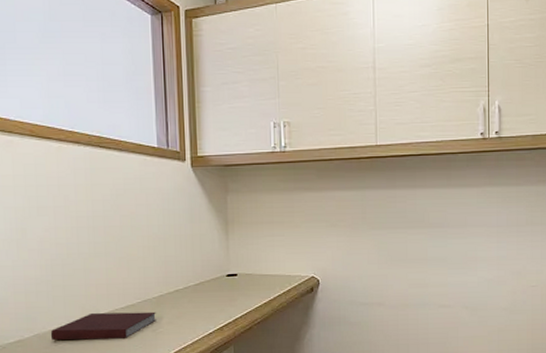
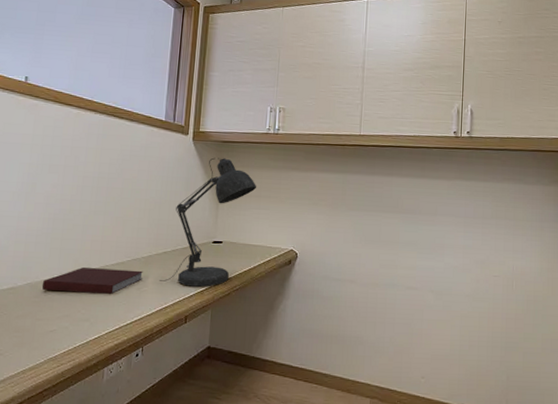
desk lamp: none [175,184,268,324] -> present [159,157,257,287]

